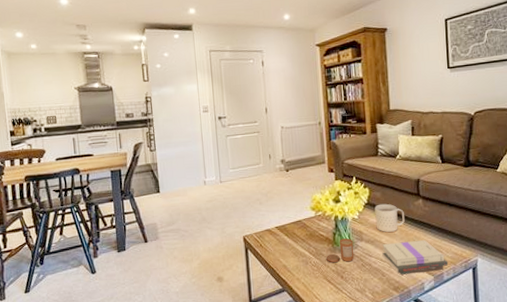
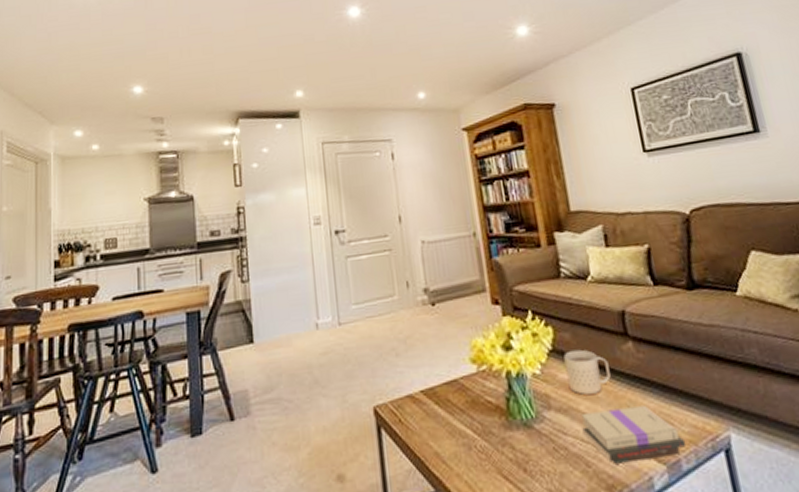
candle: present [326,238,354,263] -> none [498,405,540,447]

